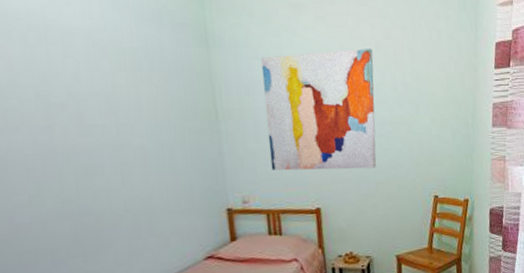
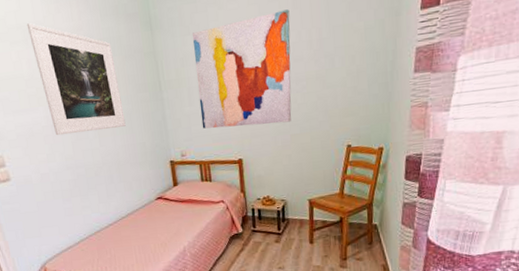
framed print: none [11,10,165,170] -> present [26,23,126,136]

